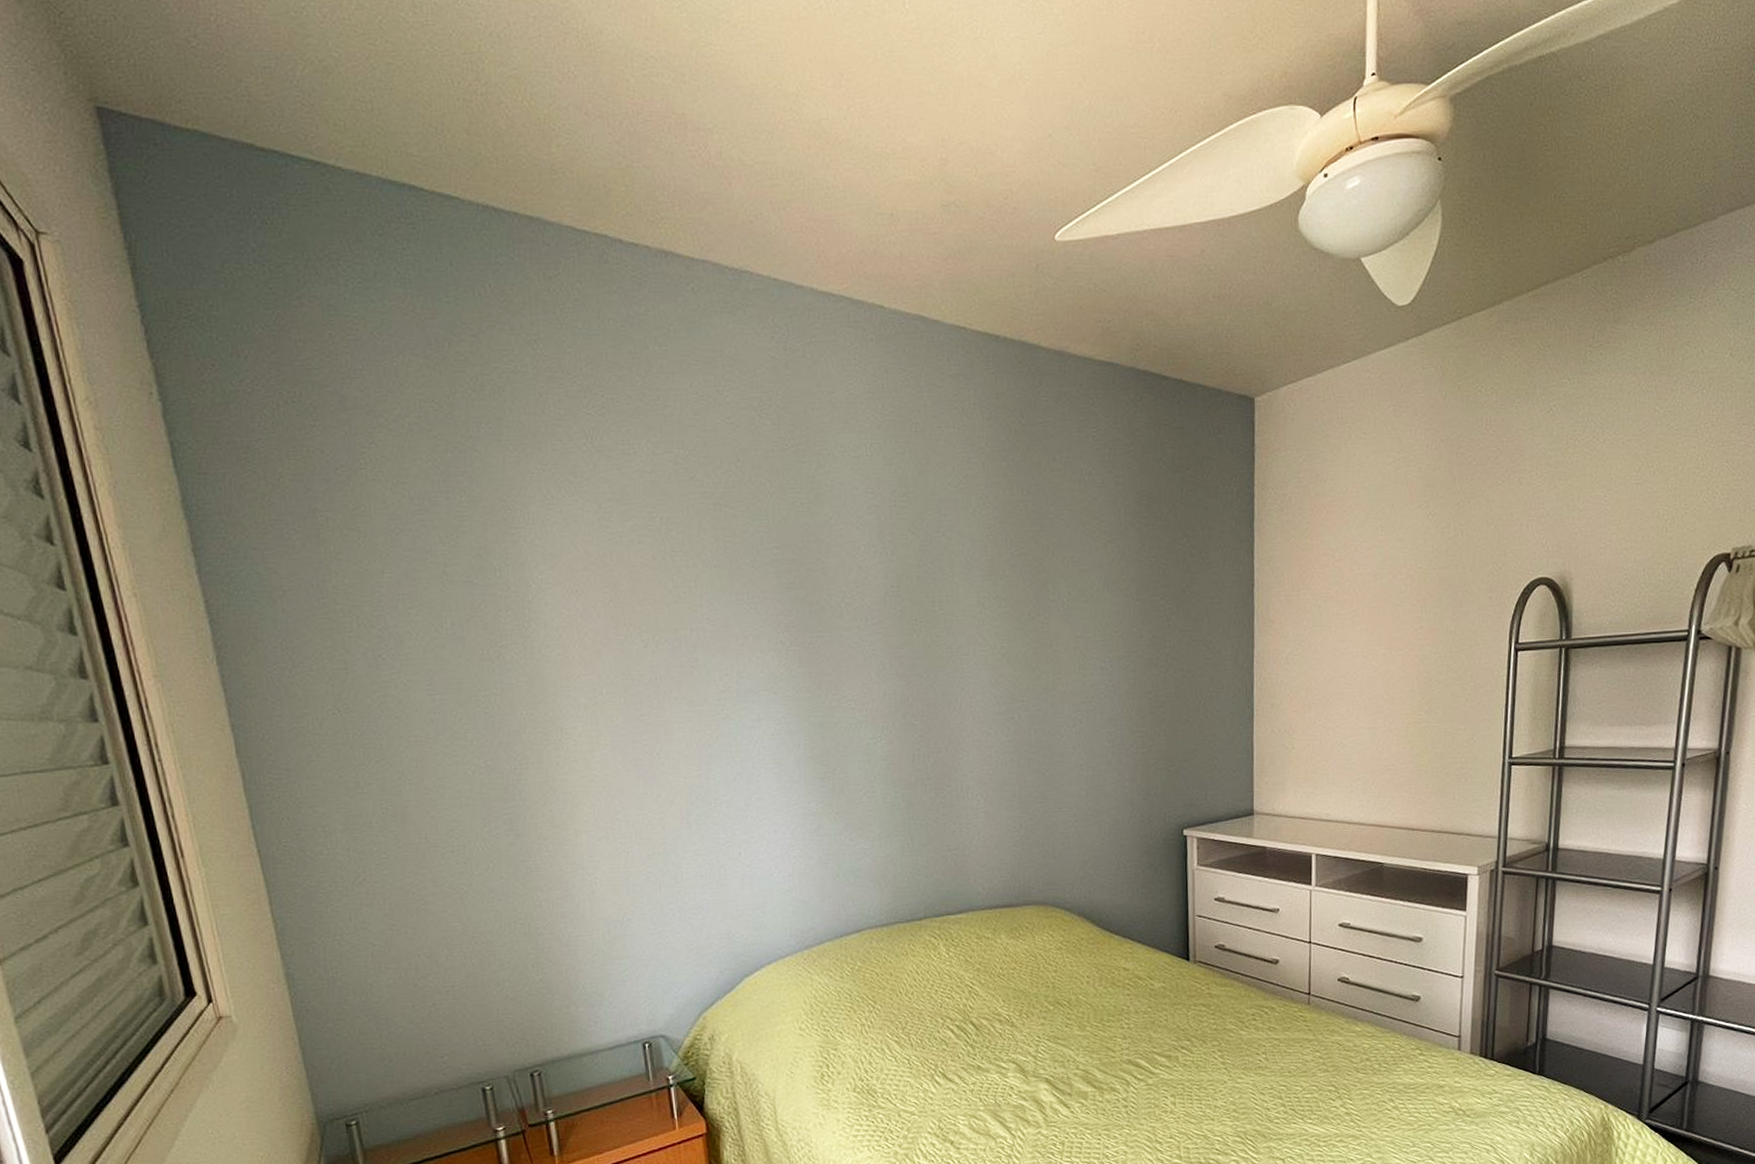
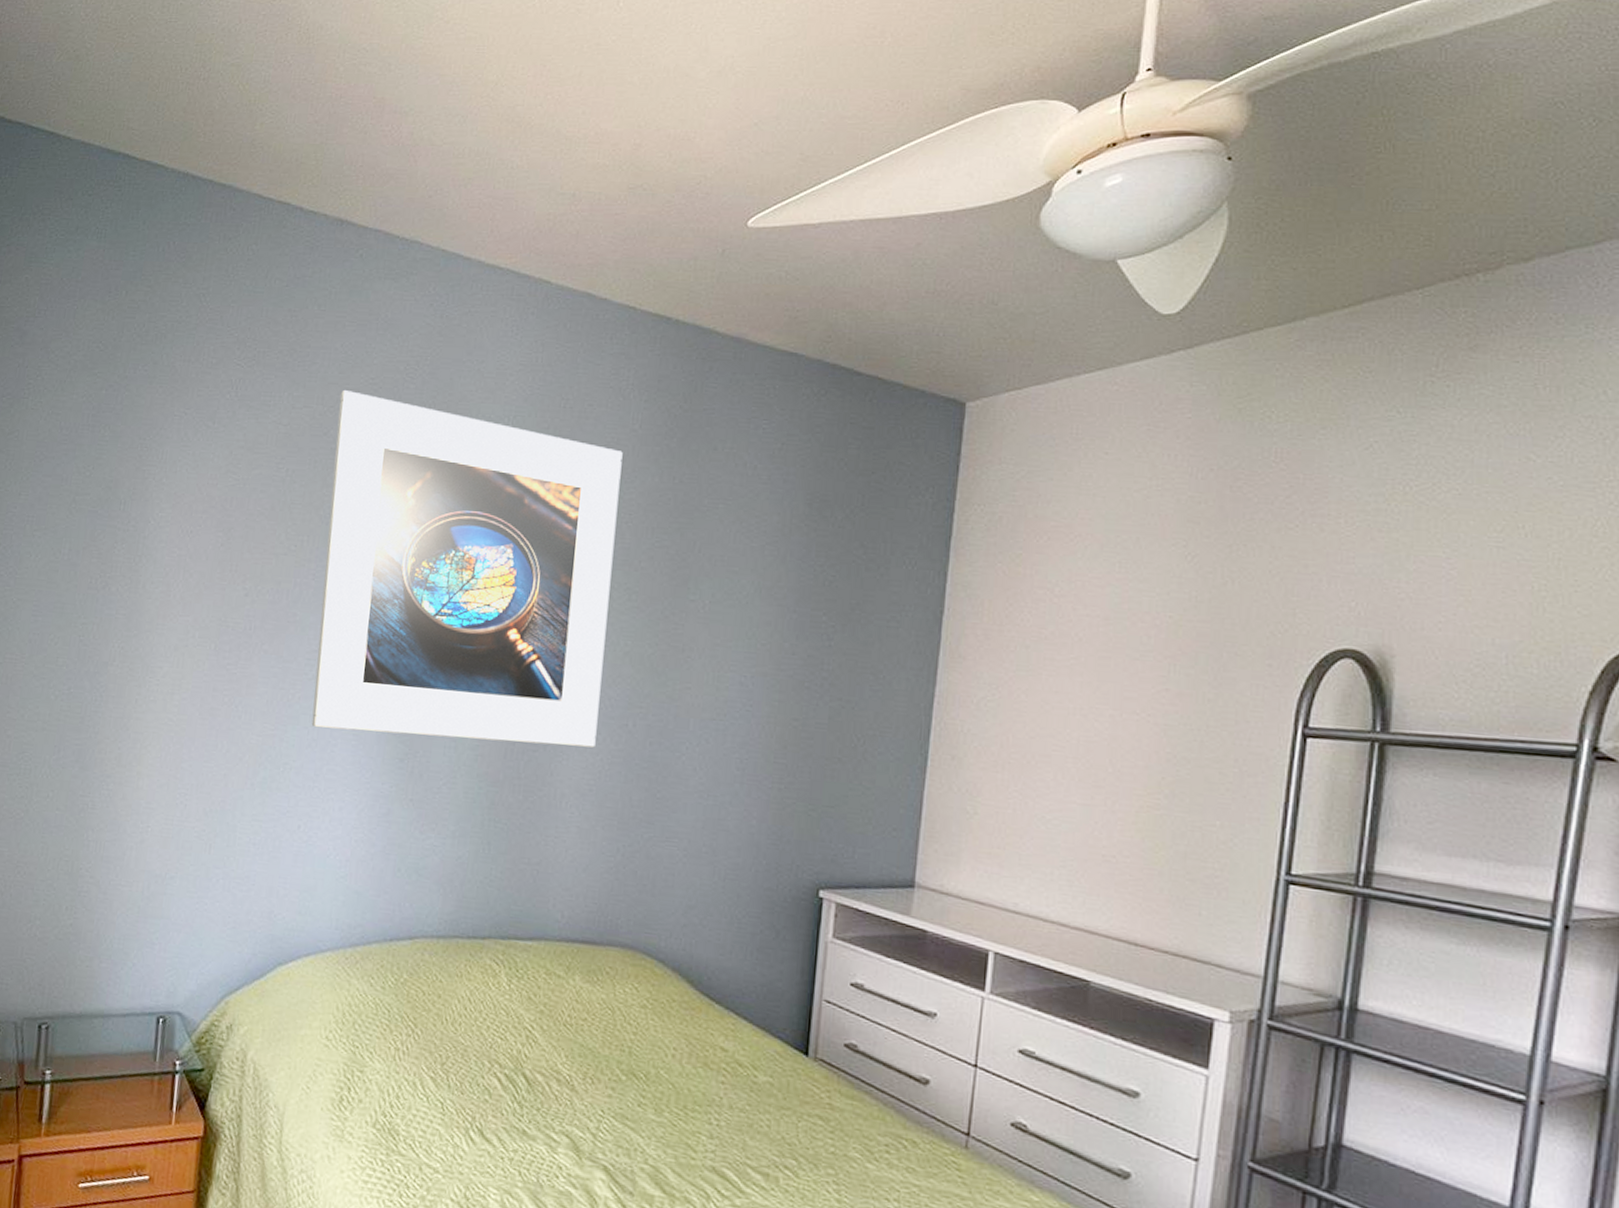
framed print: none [699,431,989,762] -> present [311,389,623,748]

